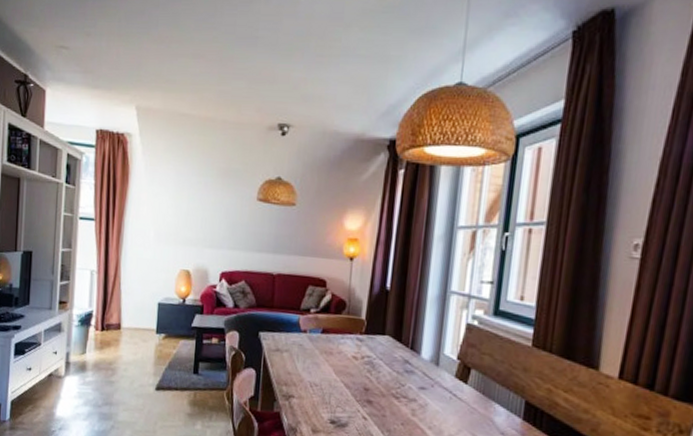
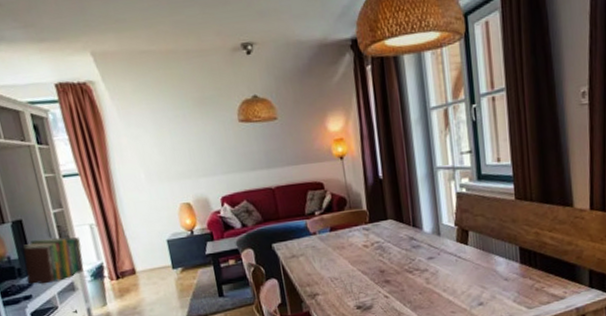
books: none [22,273,79,320] -> present [22,237,84,284]

